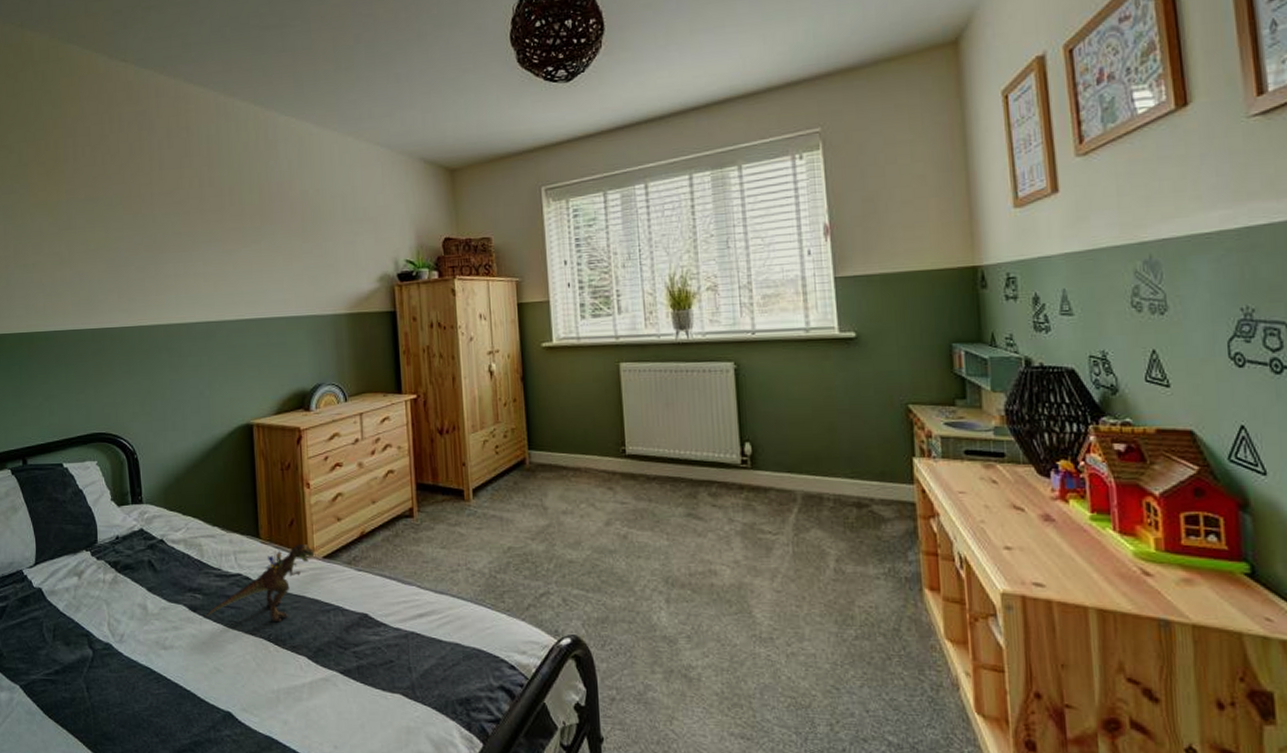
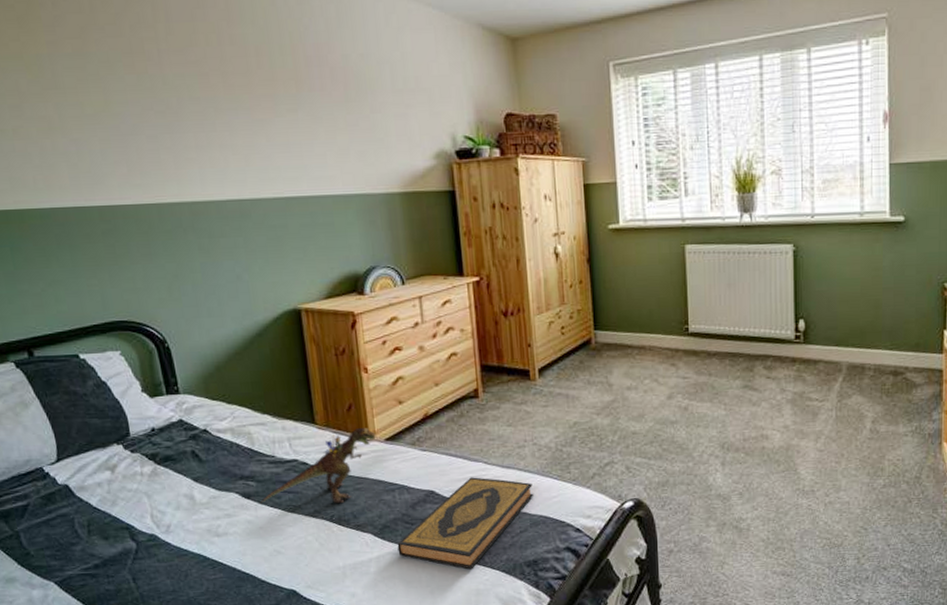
hardback book: none [330,601,466,704] -> present [397,477,533,570]

